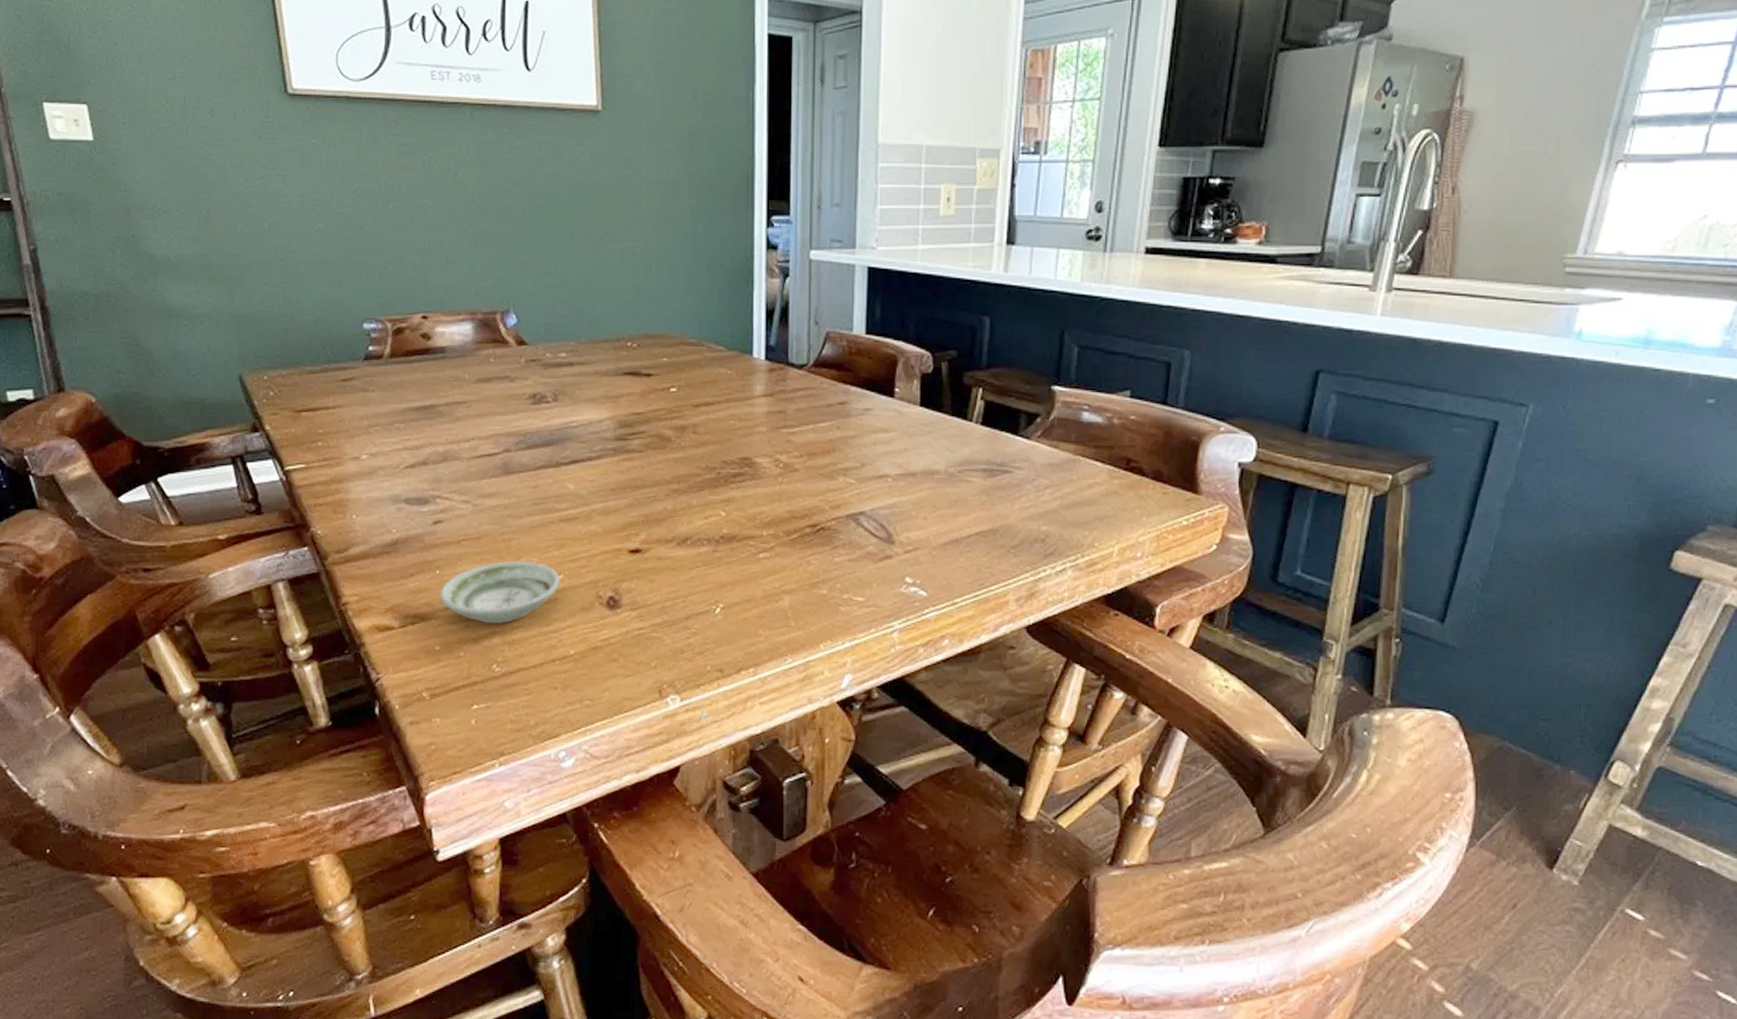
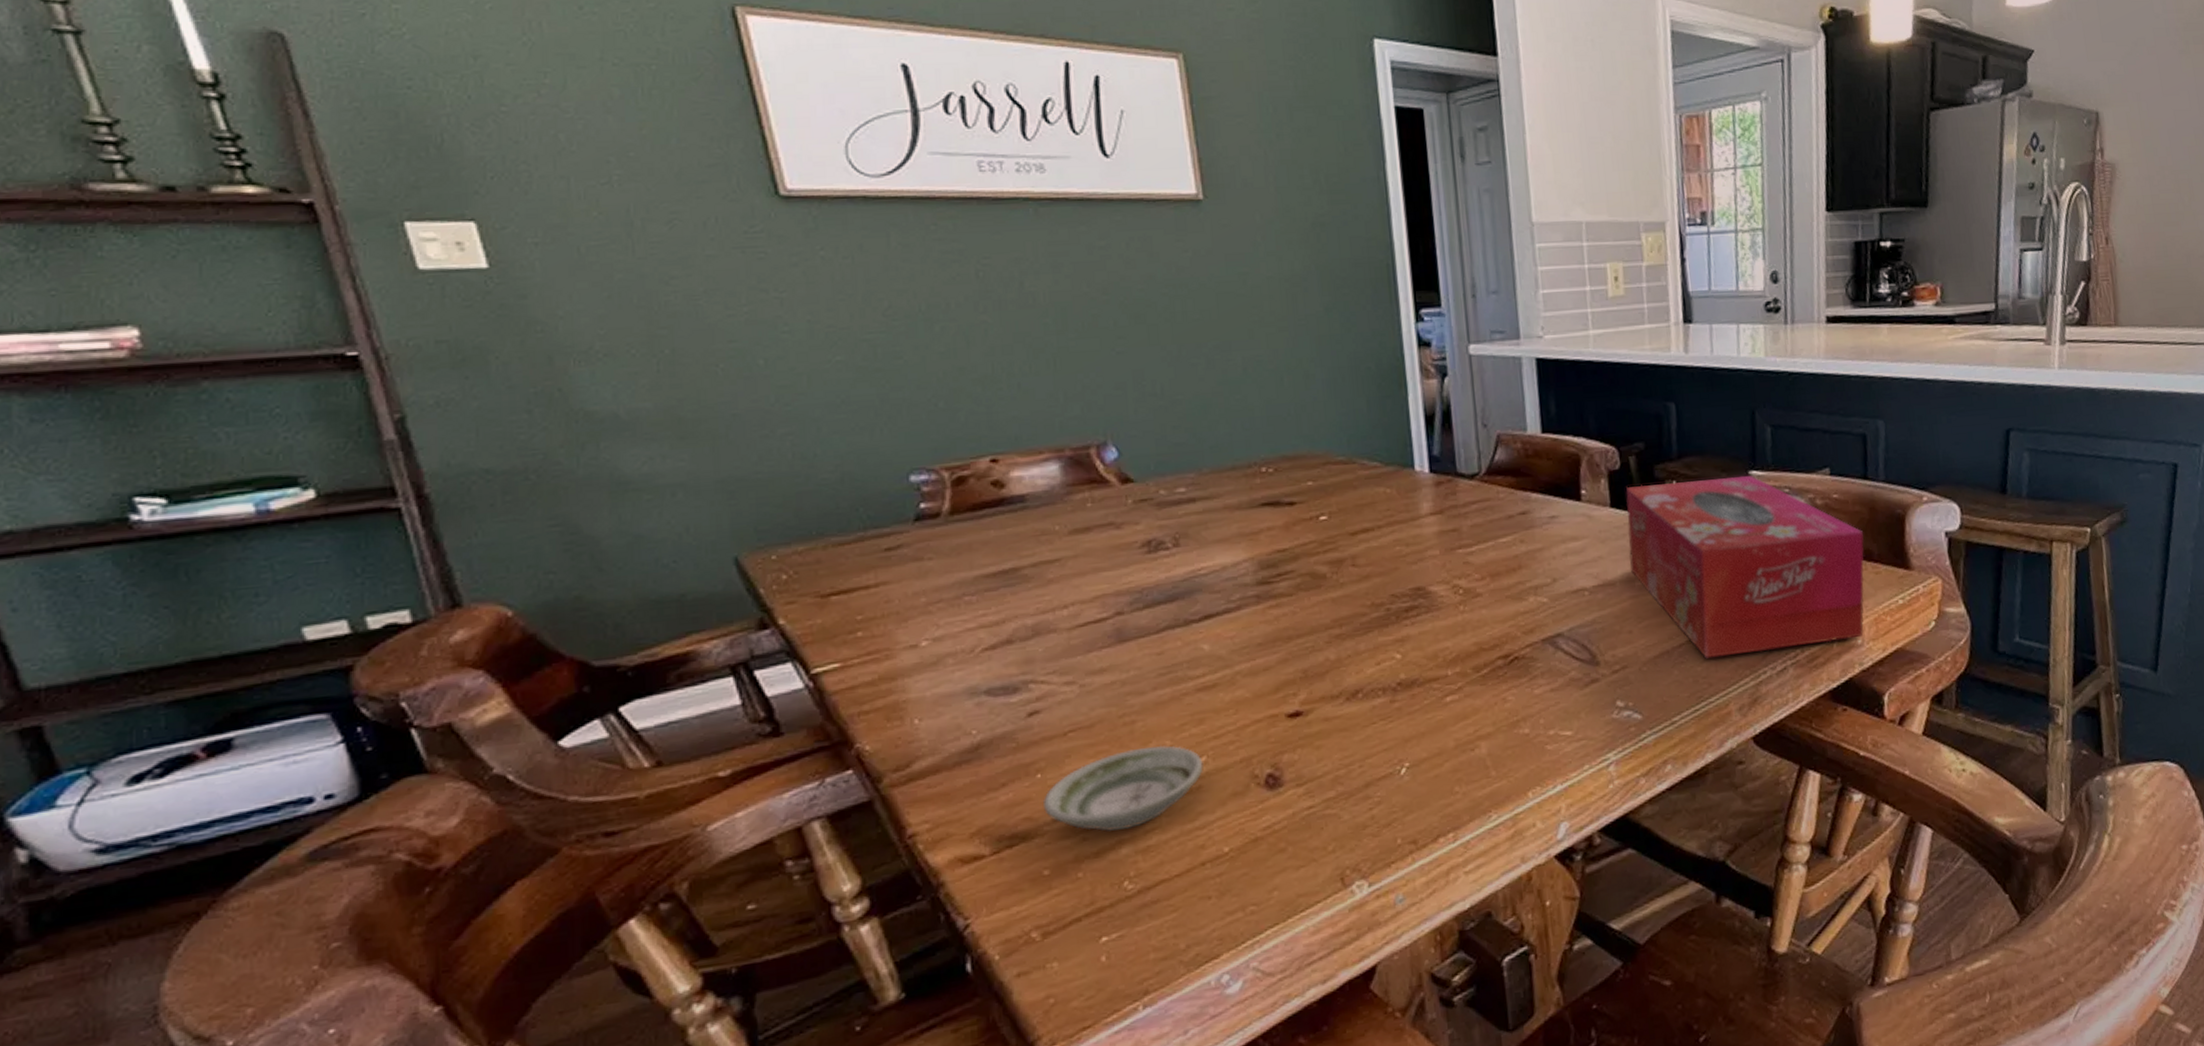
tissue box: none [931,389,1157,552] -> present [1626,475,1865,659]

